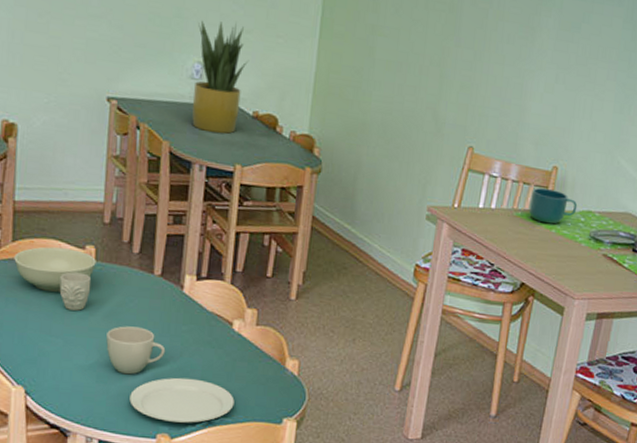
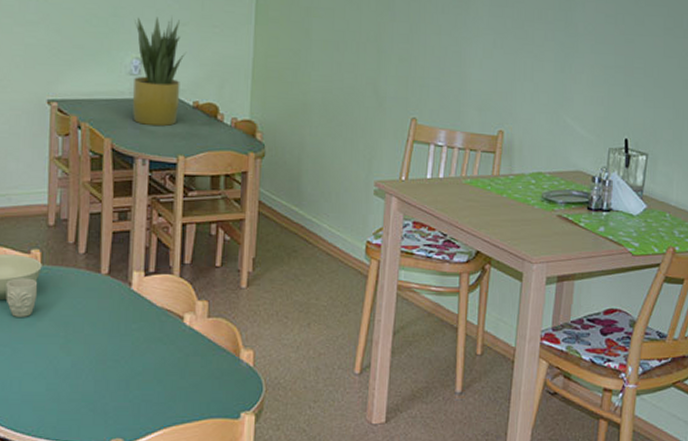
cup: present [106,326,166,375] -> none [55,329,116,380]
plate: present [129,377,234,424] -> none [81,378,189,427]
cup: present [528,187,578,224] -> none [477,153,527,189]

